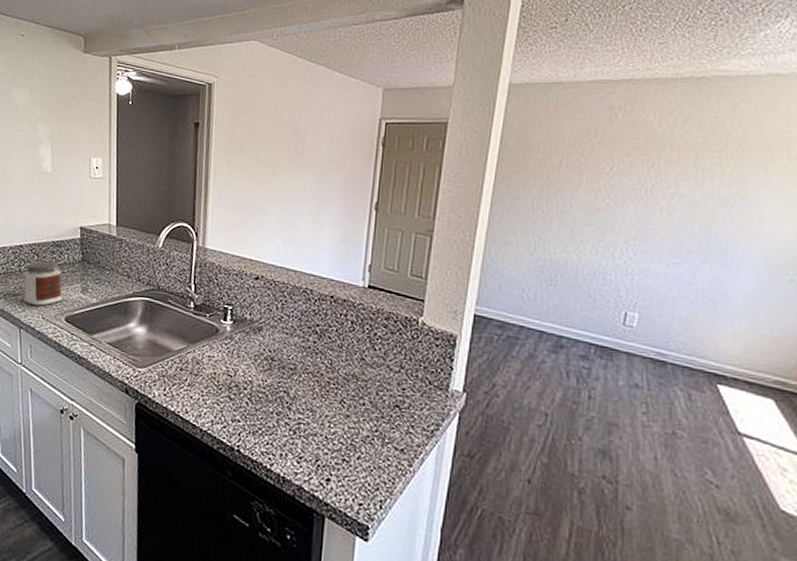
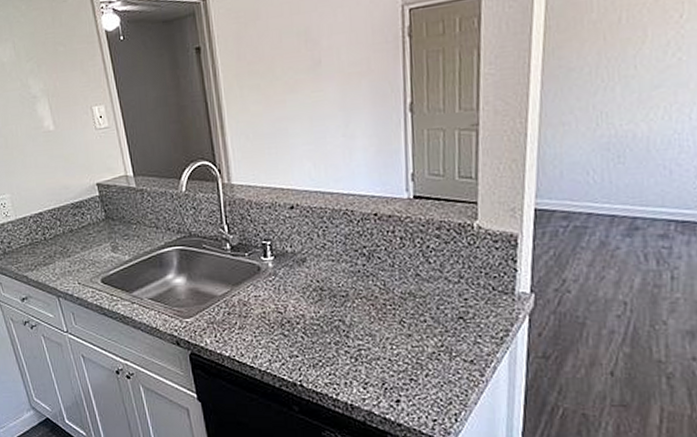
jar: present [24,261,62,306] -> none [50,224,94,272]

